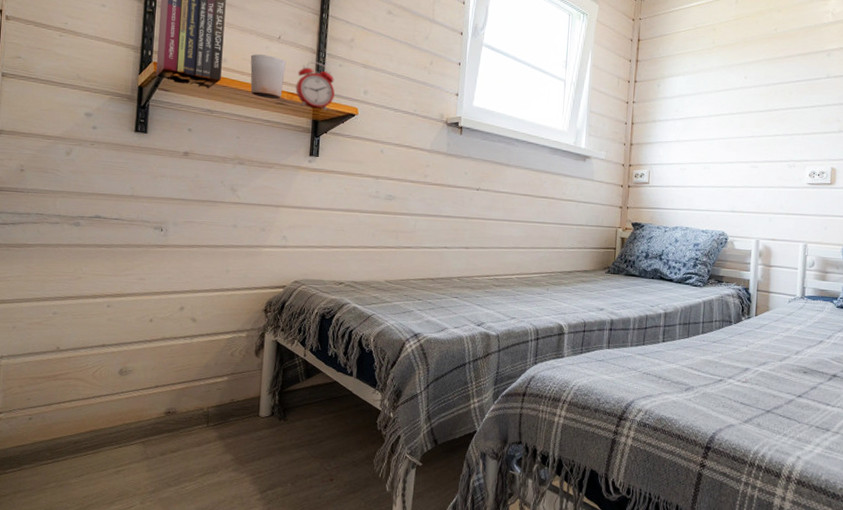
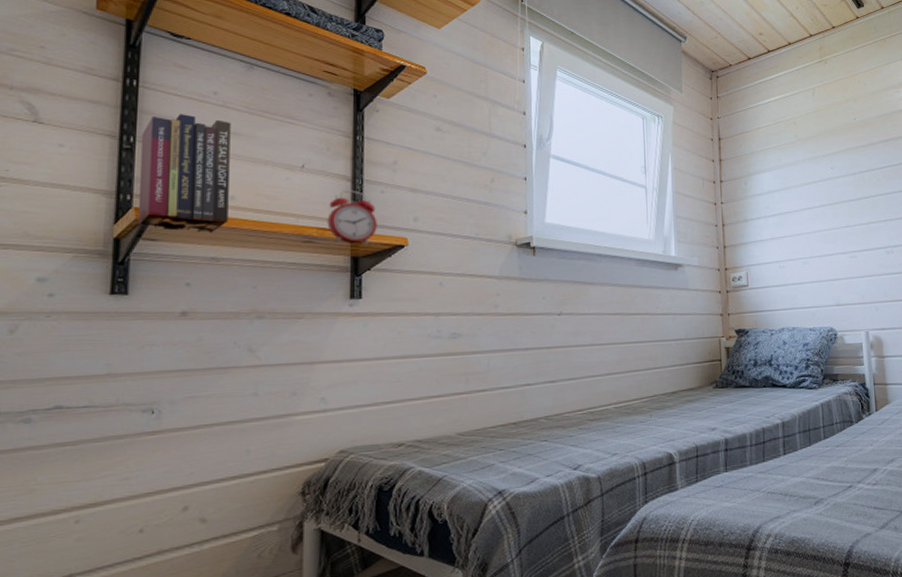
candle holder: present [250,54,286,100] -> none [266,187,313,238]

